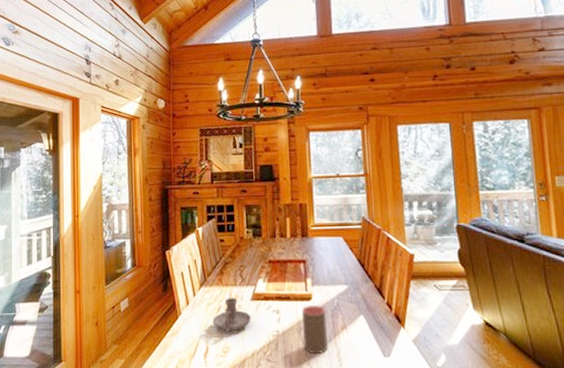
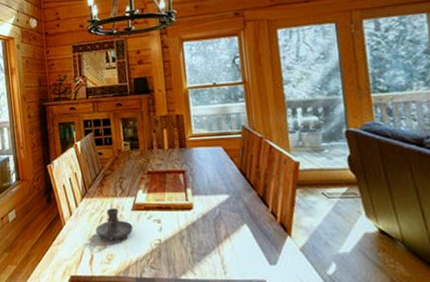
cup: present [302,306,328,353] -> none [183,215,211,261]

